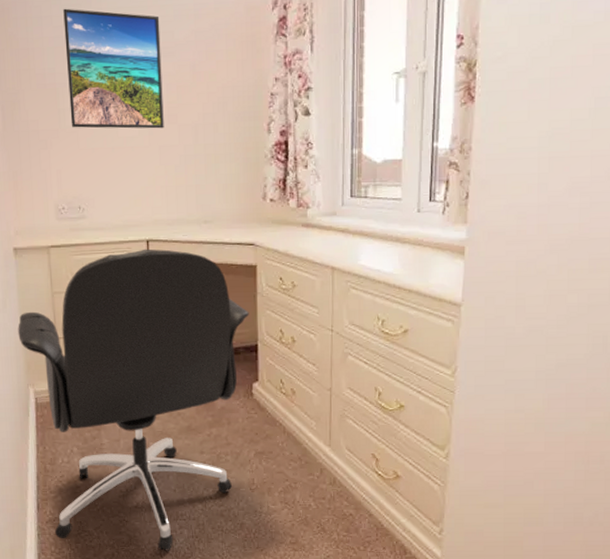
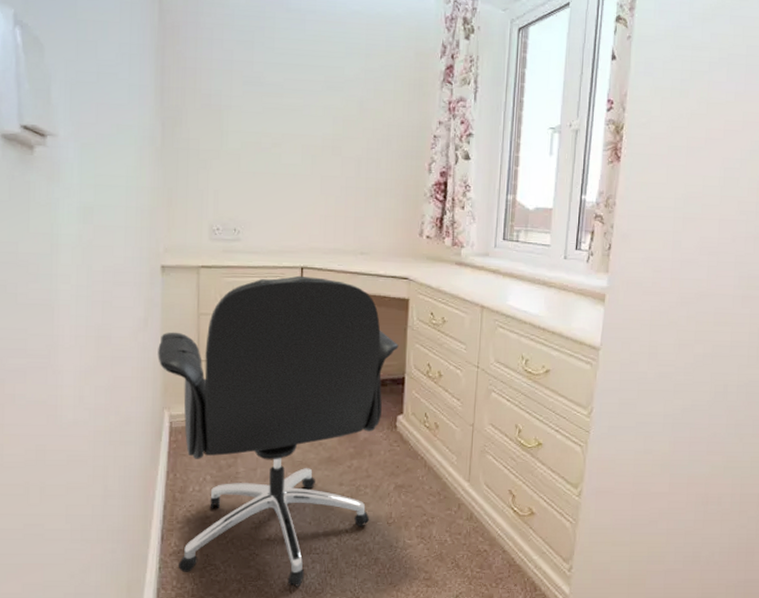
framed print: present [63,8,164,129] -> none [233,33,331,159]

